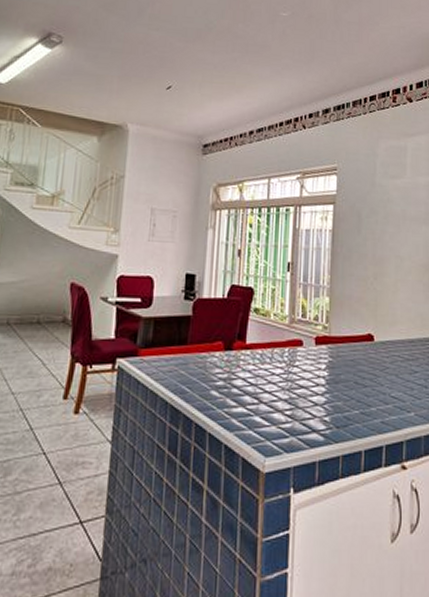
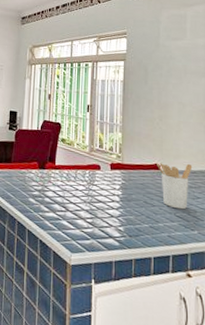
utensil holder: none [370,331,410,388] -> present [157,163,193,210]

